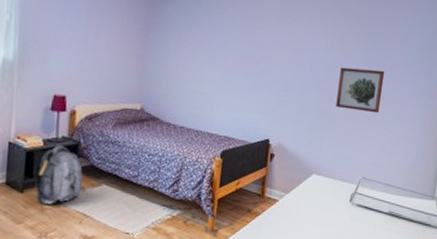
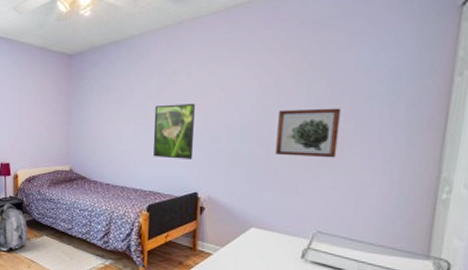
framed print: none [231,49,273,106] -> present [153,104,195,159]

